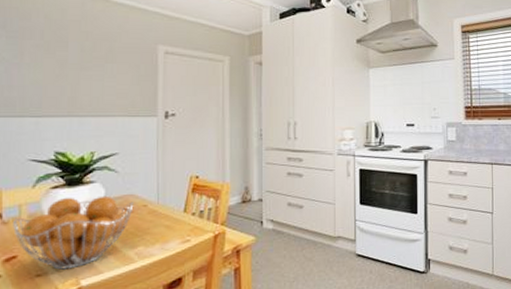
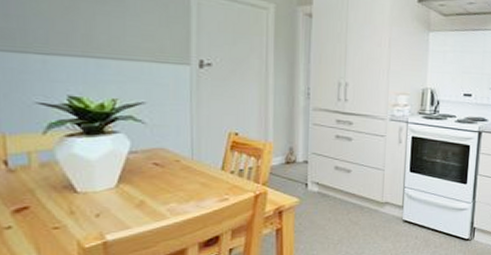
fruit basket: present [13,195,134,270] -> none [22,146,165,223]

